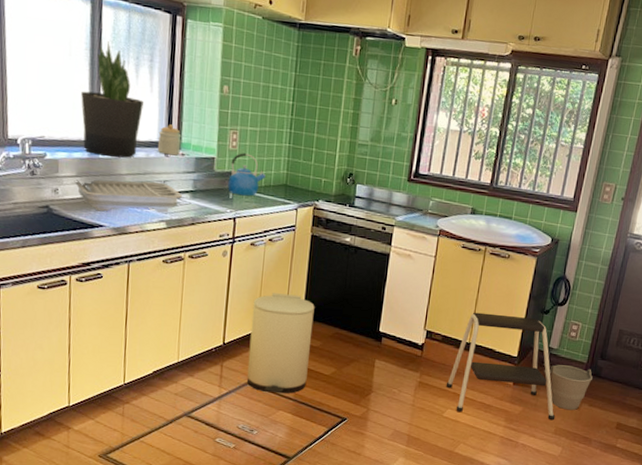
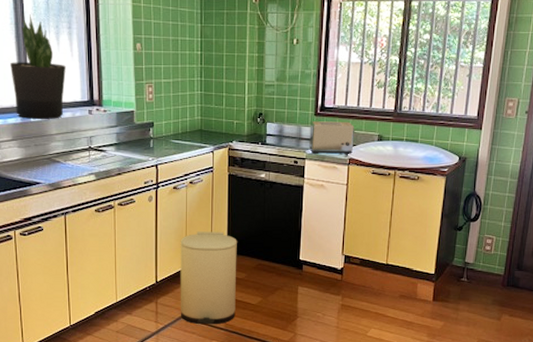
dish rack: present [74,179,182,213] -> none [10,138,107,170]
jar: present [157,124,182,156] -> none [81,84,102,113]
kettle: present [227,153,266,197] -> none [148,104,182,144]
toaster: none [399,187,449,225] -> present [309,121,355,154]
step stool: present [446,312,556,421] -> none [367,234,477,333]
bucket: present [543,365,593,411] -> none [461,279,511,322]

